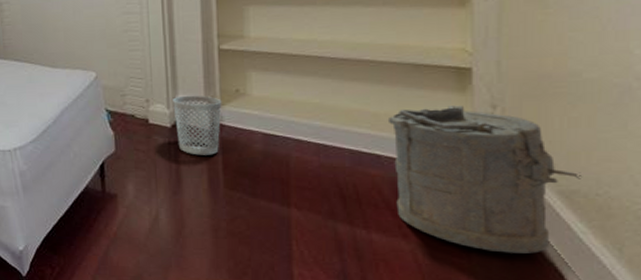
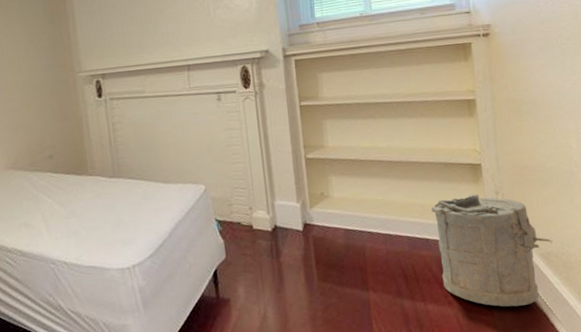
wastebasket: present [173,95,222,155] -> none [272,200,312,254]

